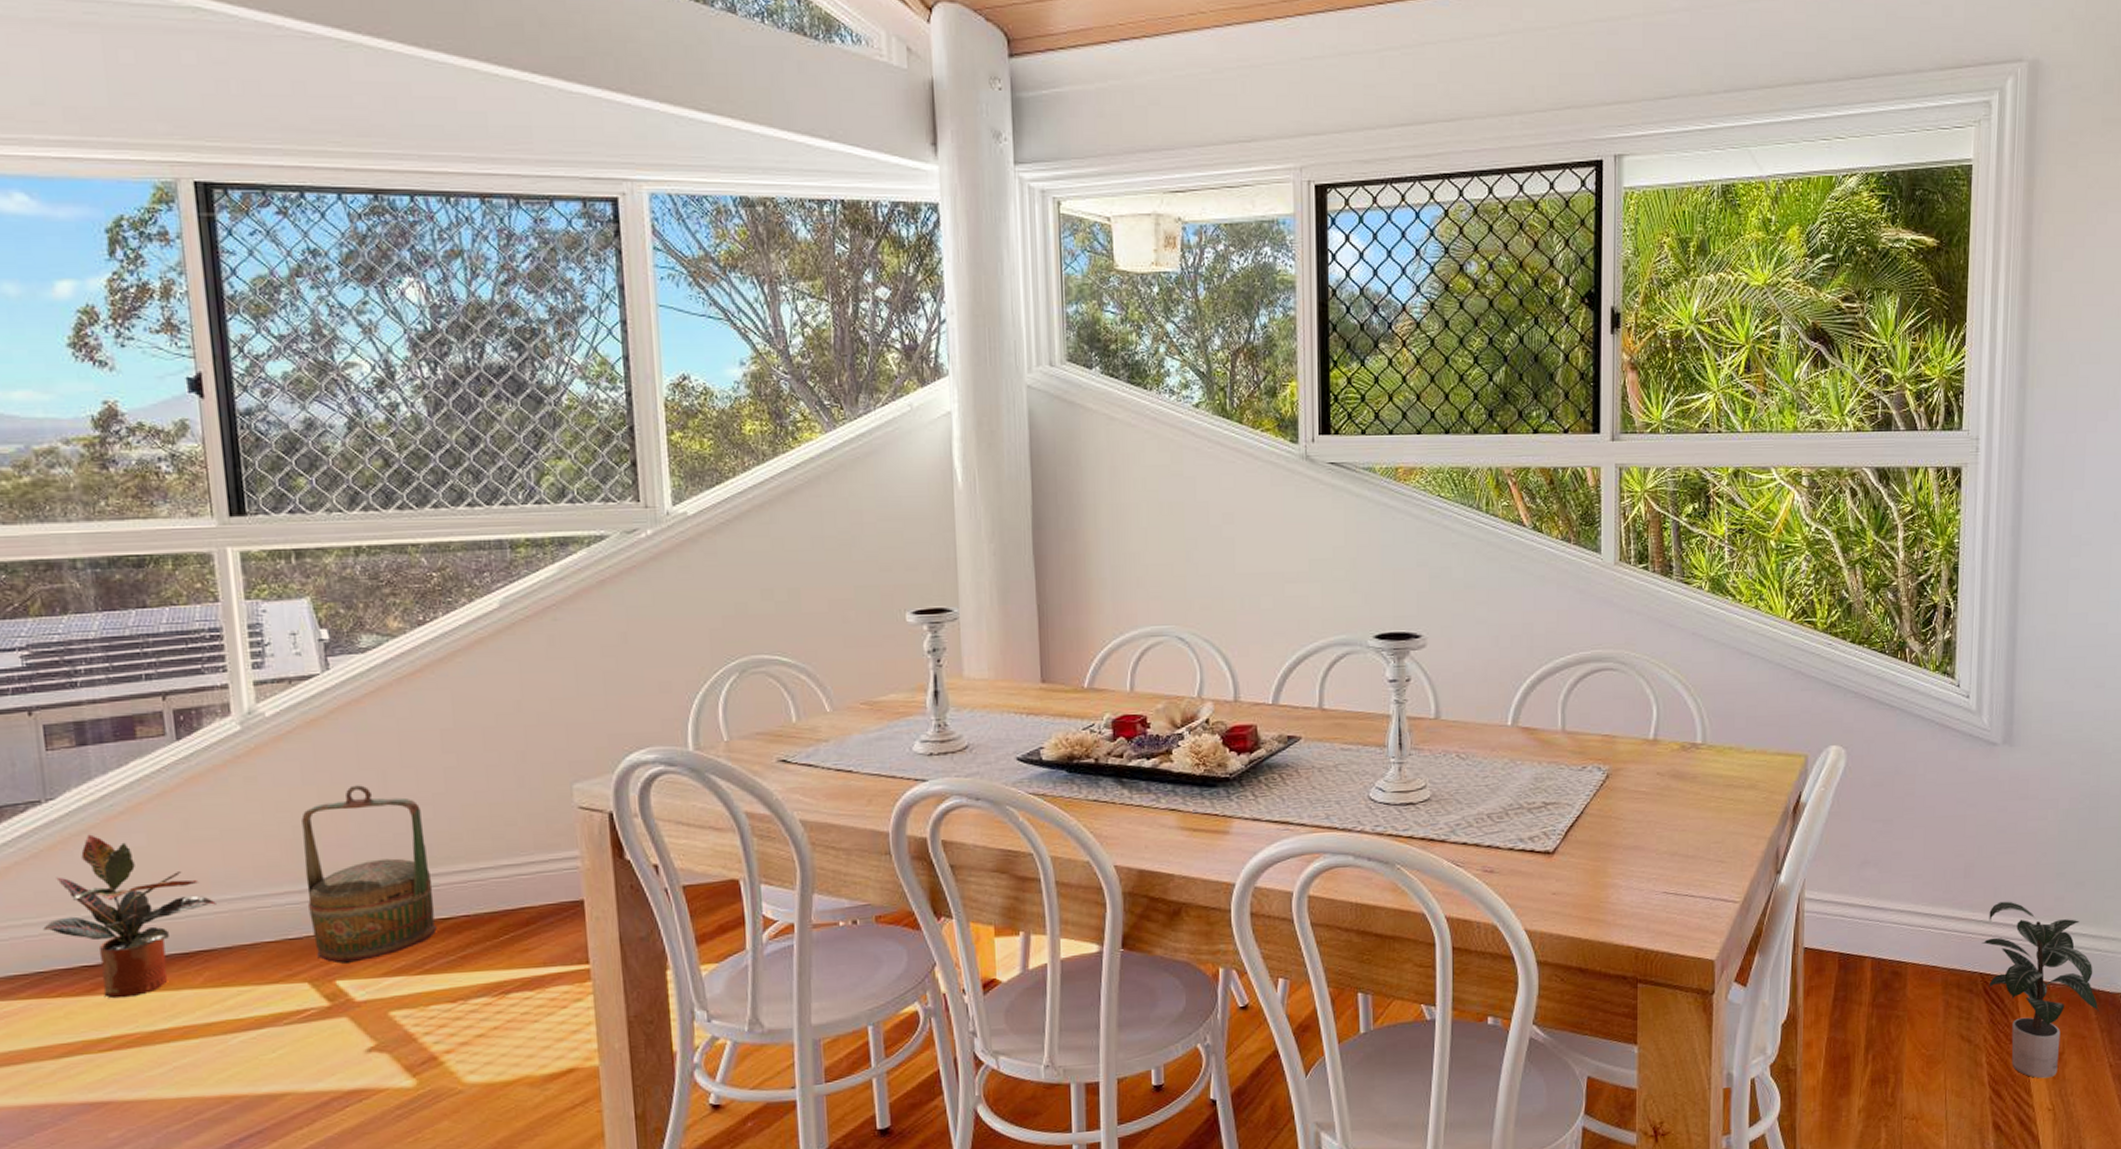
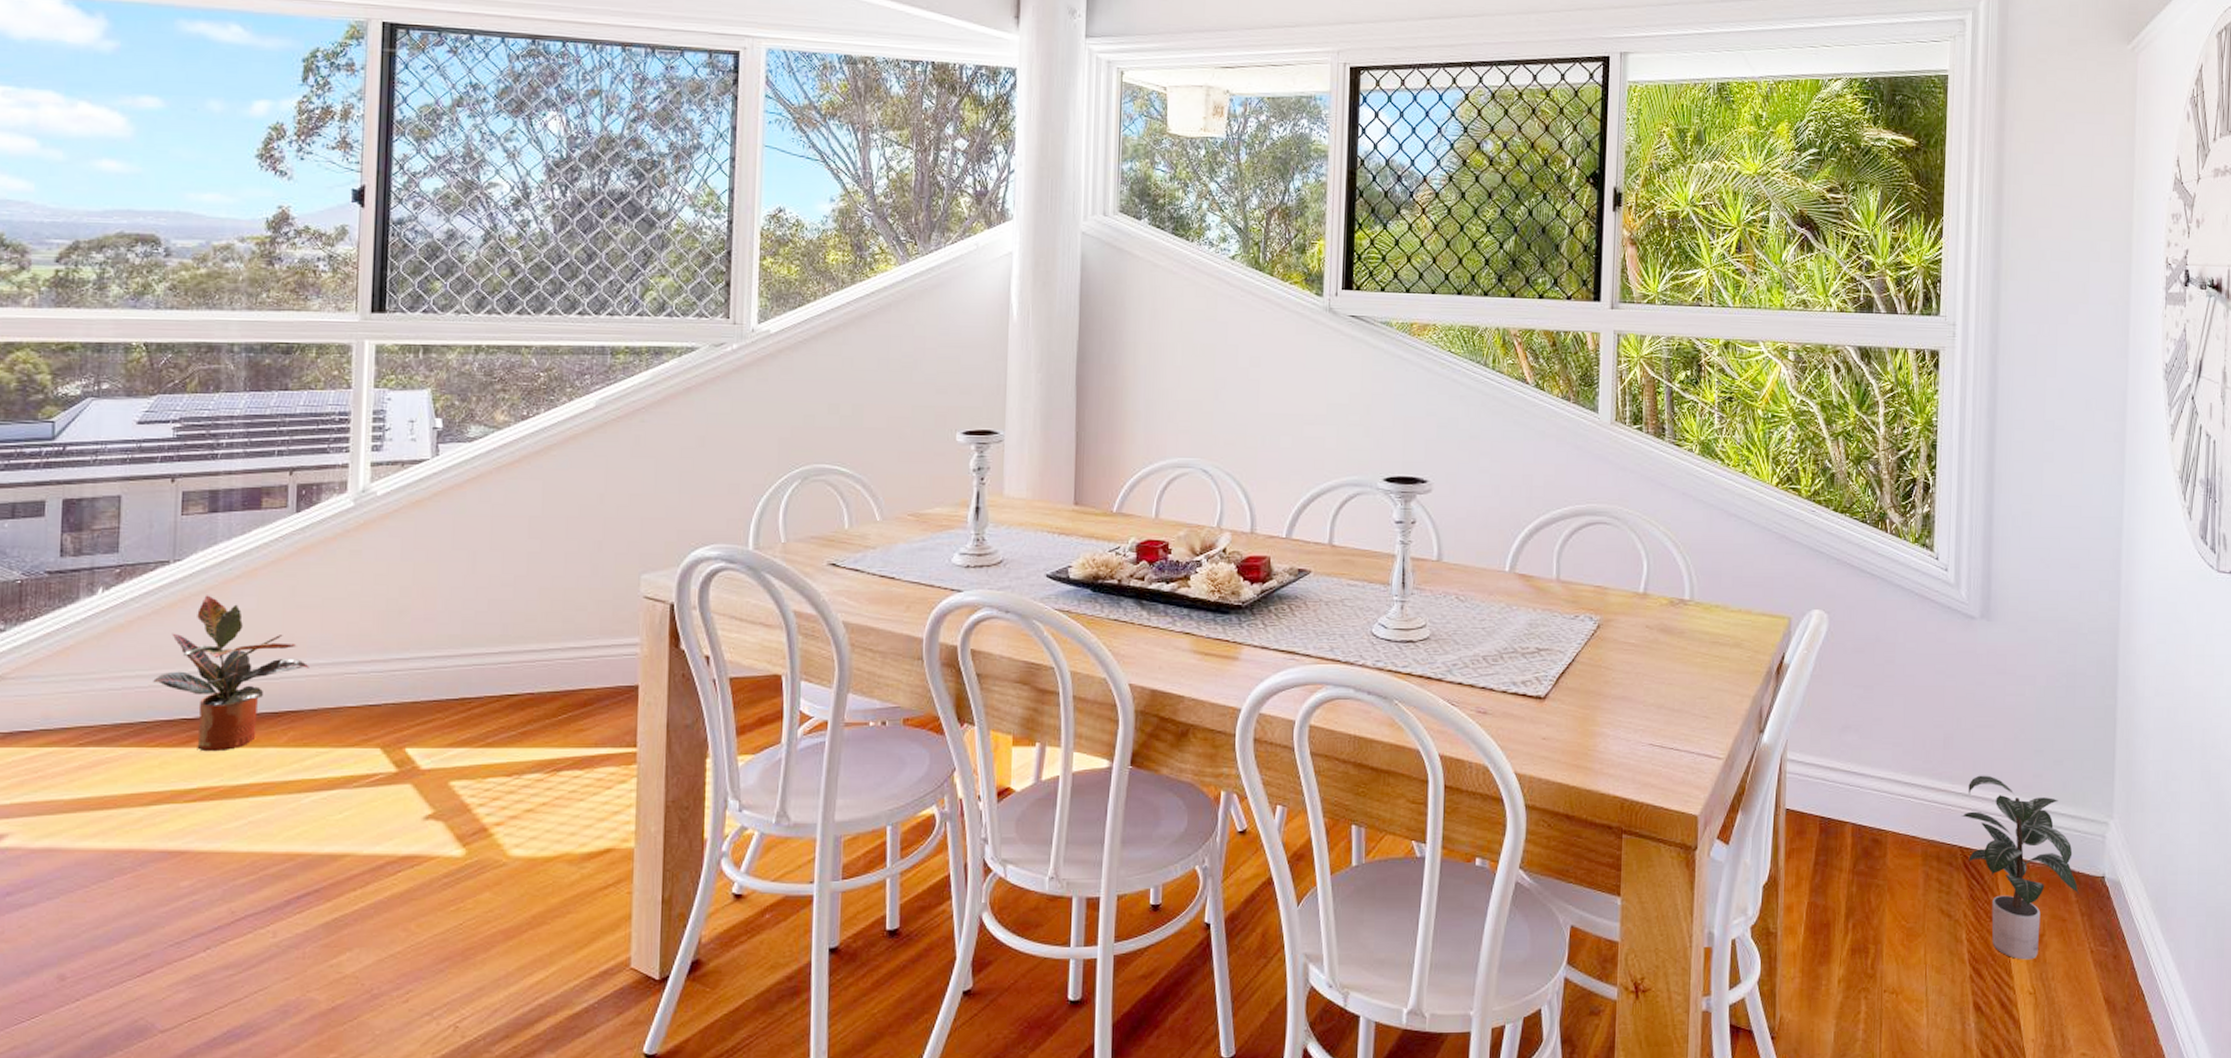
decorative basket: present [301,785,438,964] -> none [390,564,504,732]

